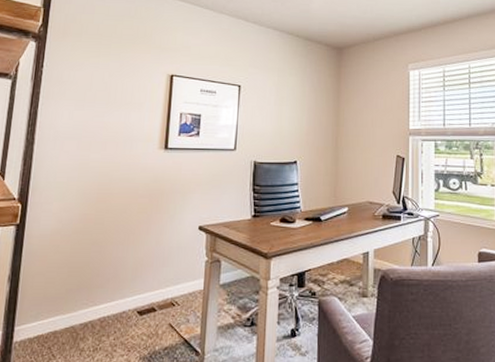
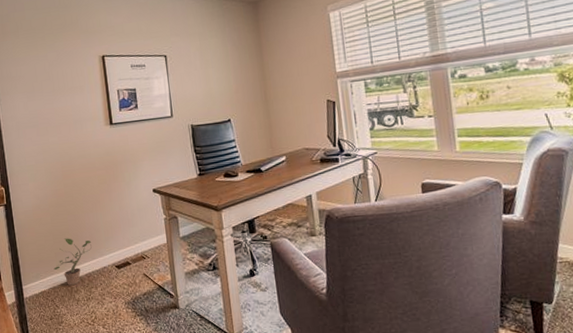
potted plant: none [59,272,114,330] -> present [53,238,92,285]

